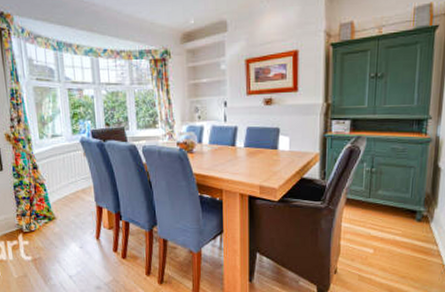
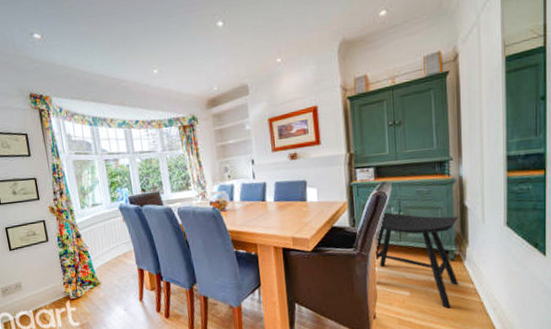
stool: none [342,166,431,268] -> present [375,211,459,309]

